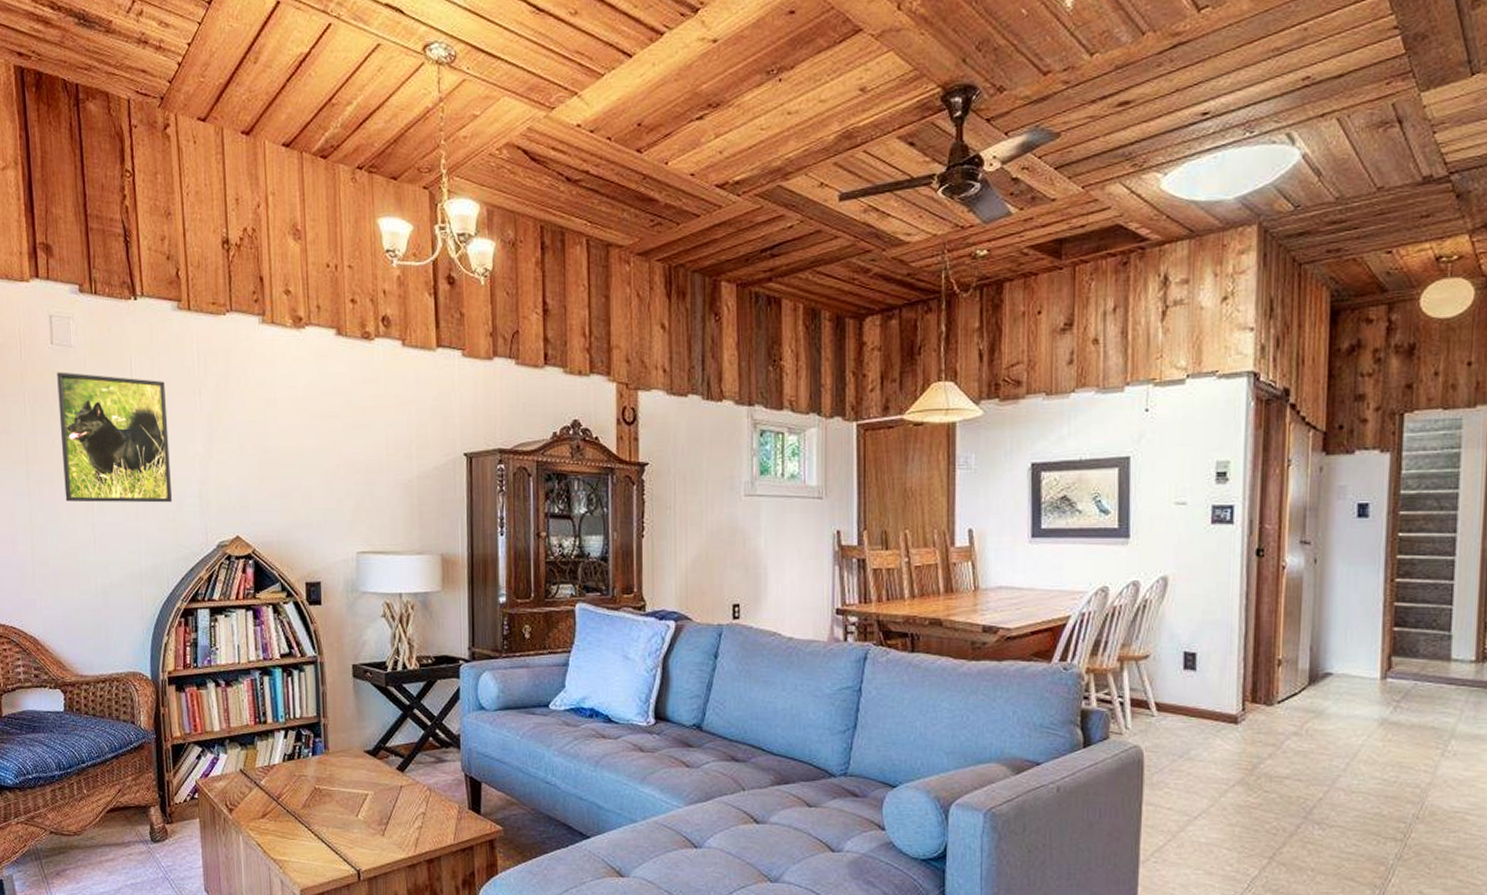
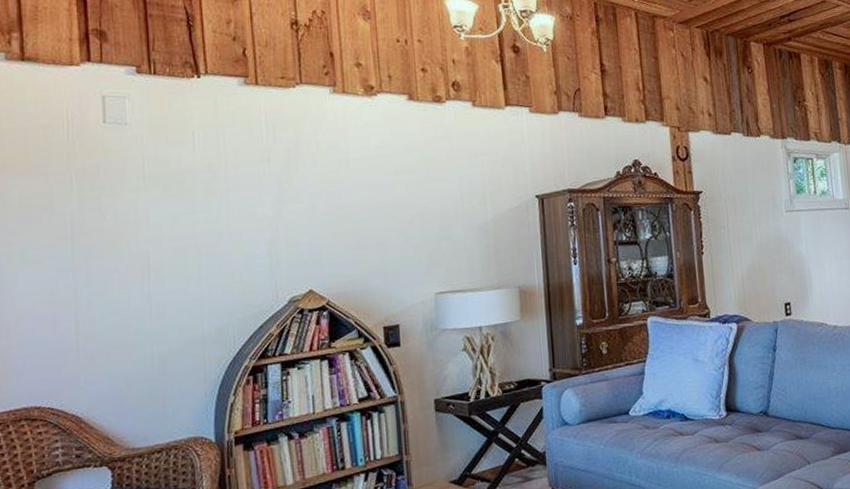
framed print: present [57,372,173,503] -> none [110,148,240,274]

